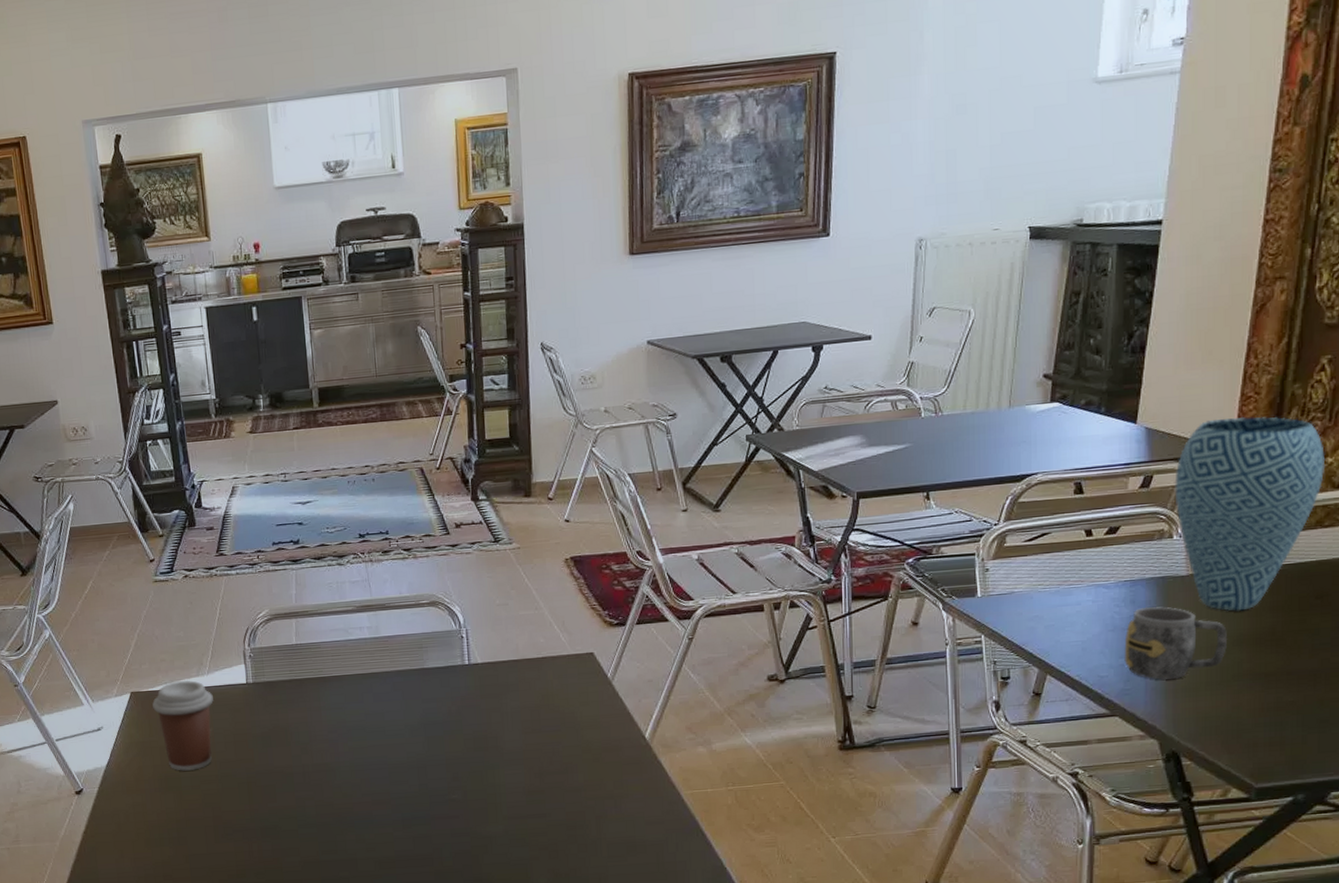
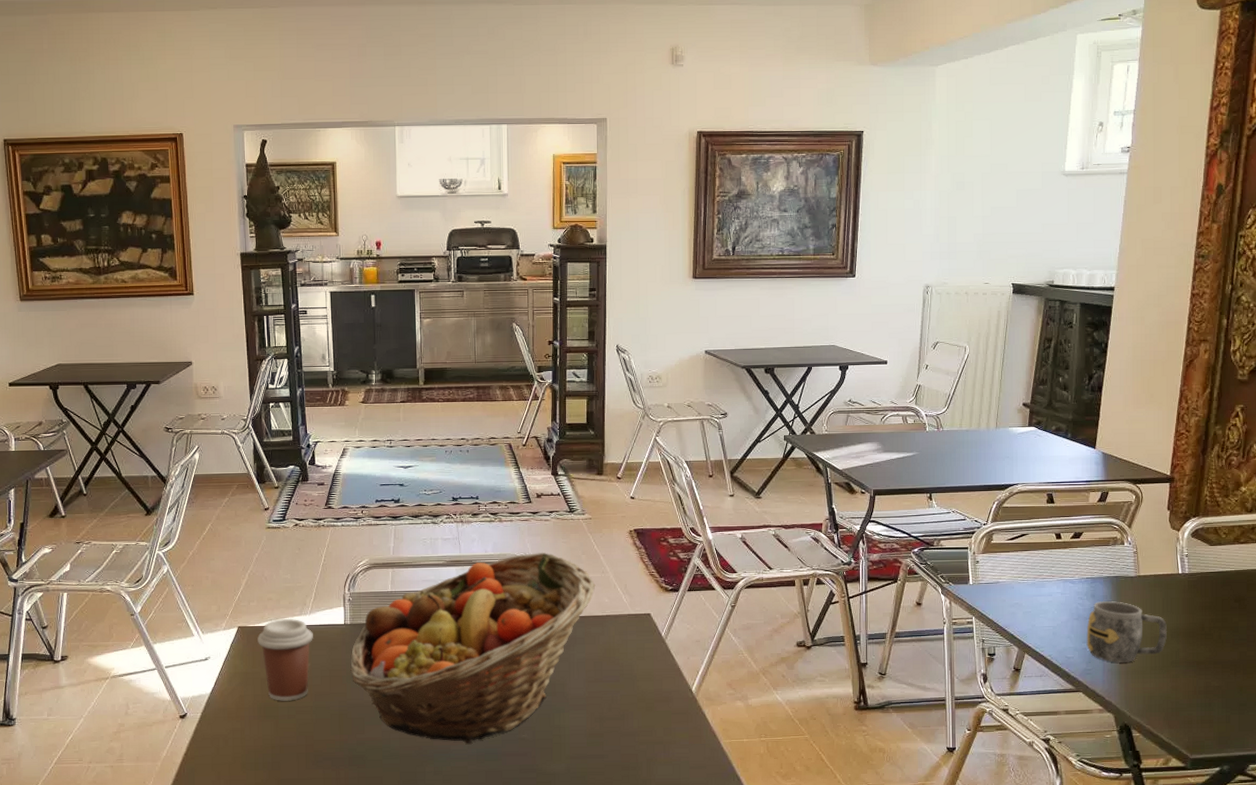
fruit basket: none [255,589,529,808] -> present [350,552,596,744]
vase: present [1175,416,1326,611] -> none [1125,449,1241,609]

